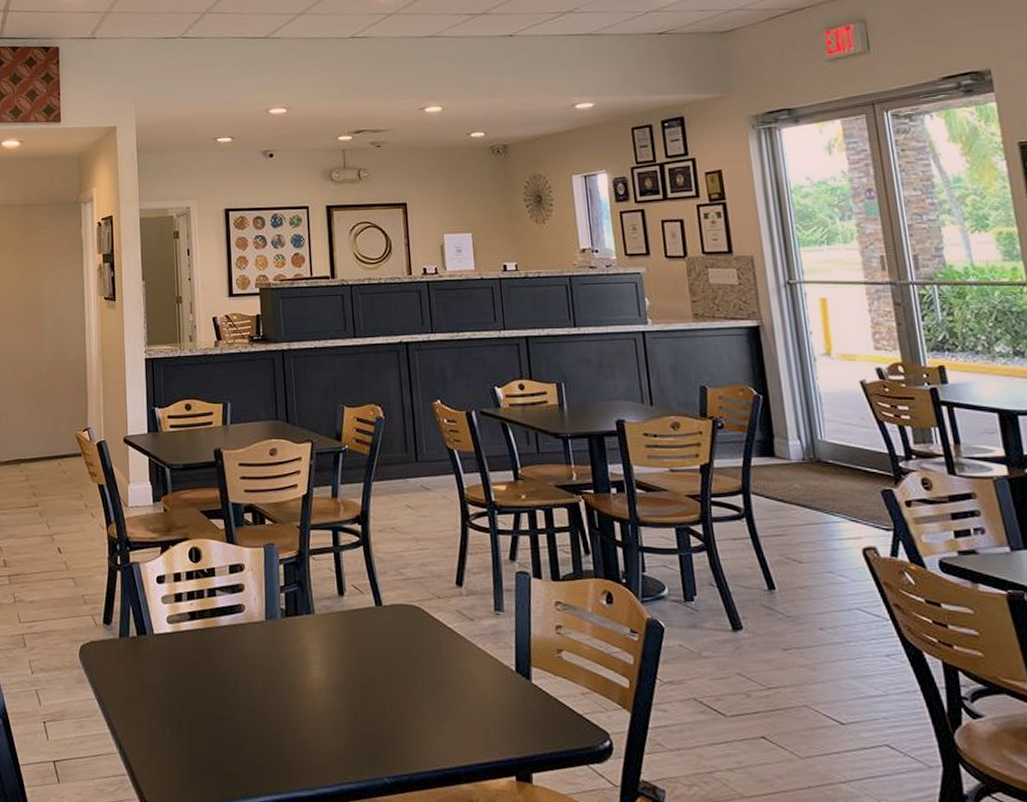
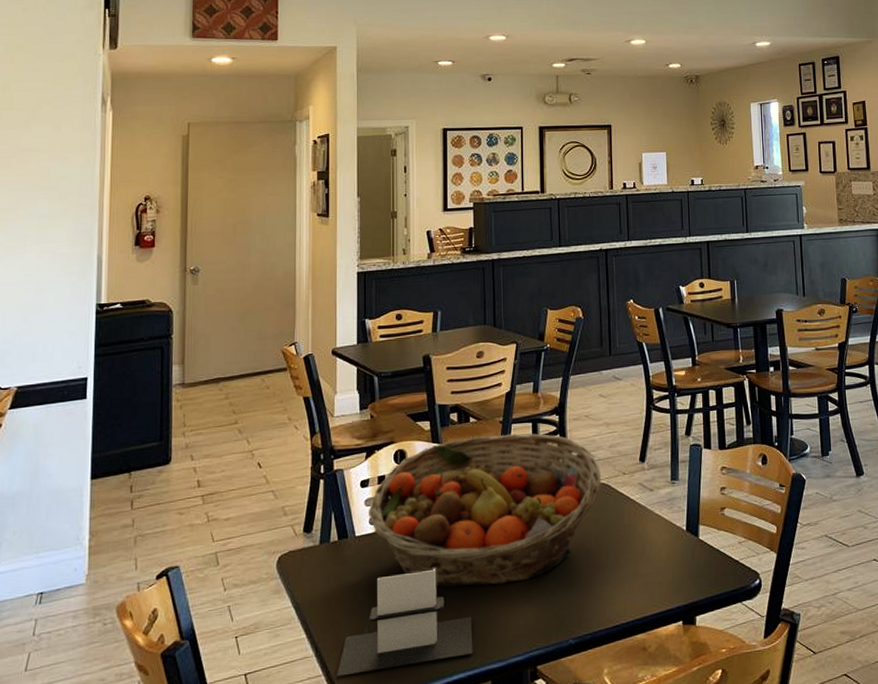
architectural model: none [141,677,279,779] -> present [337,567,473,677]
fruit basket: none [166,540,413,705] -> present [369,433,601,588]

